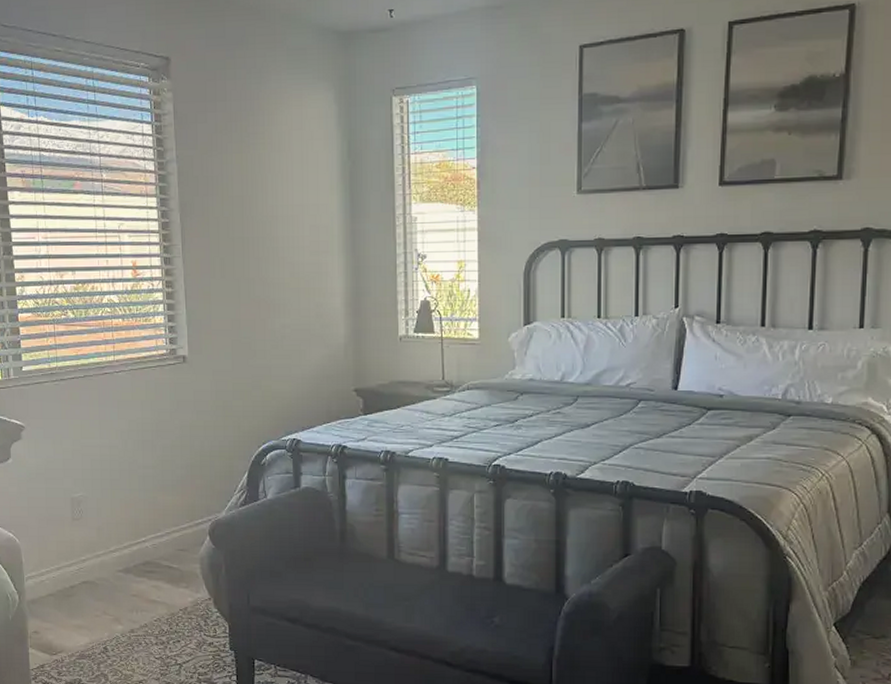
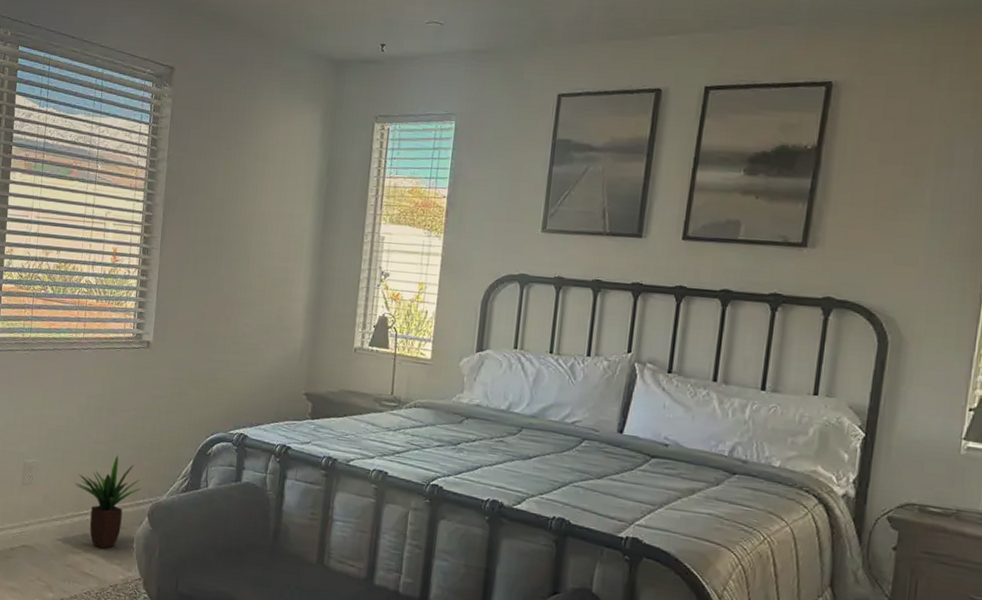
potted plant: none [127,477,198,575] -> present [74,455,142,550]

